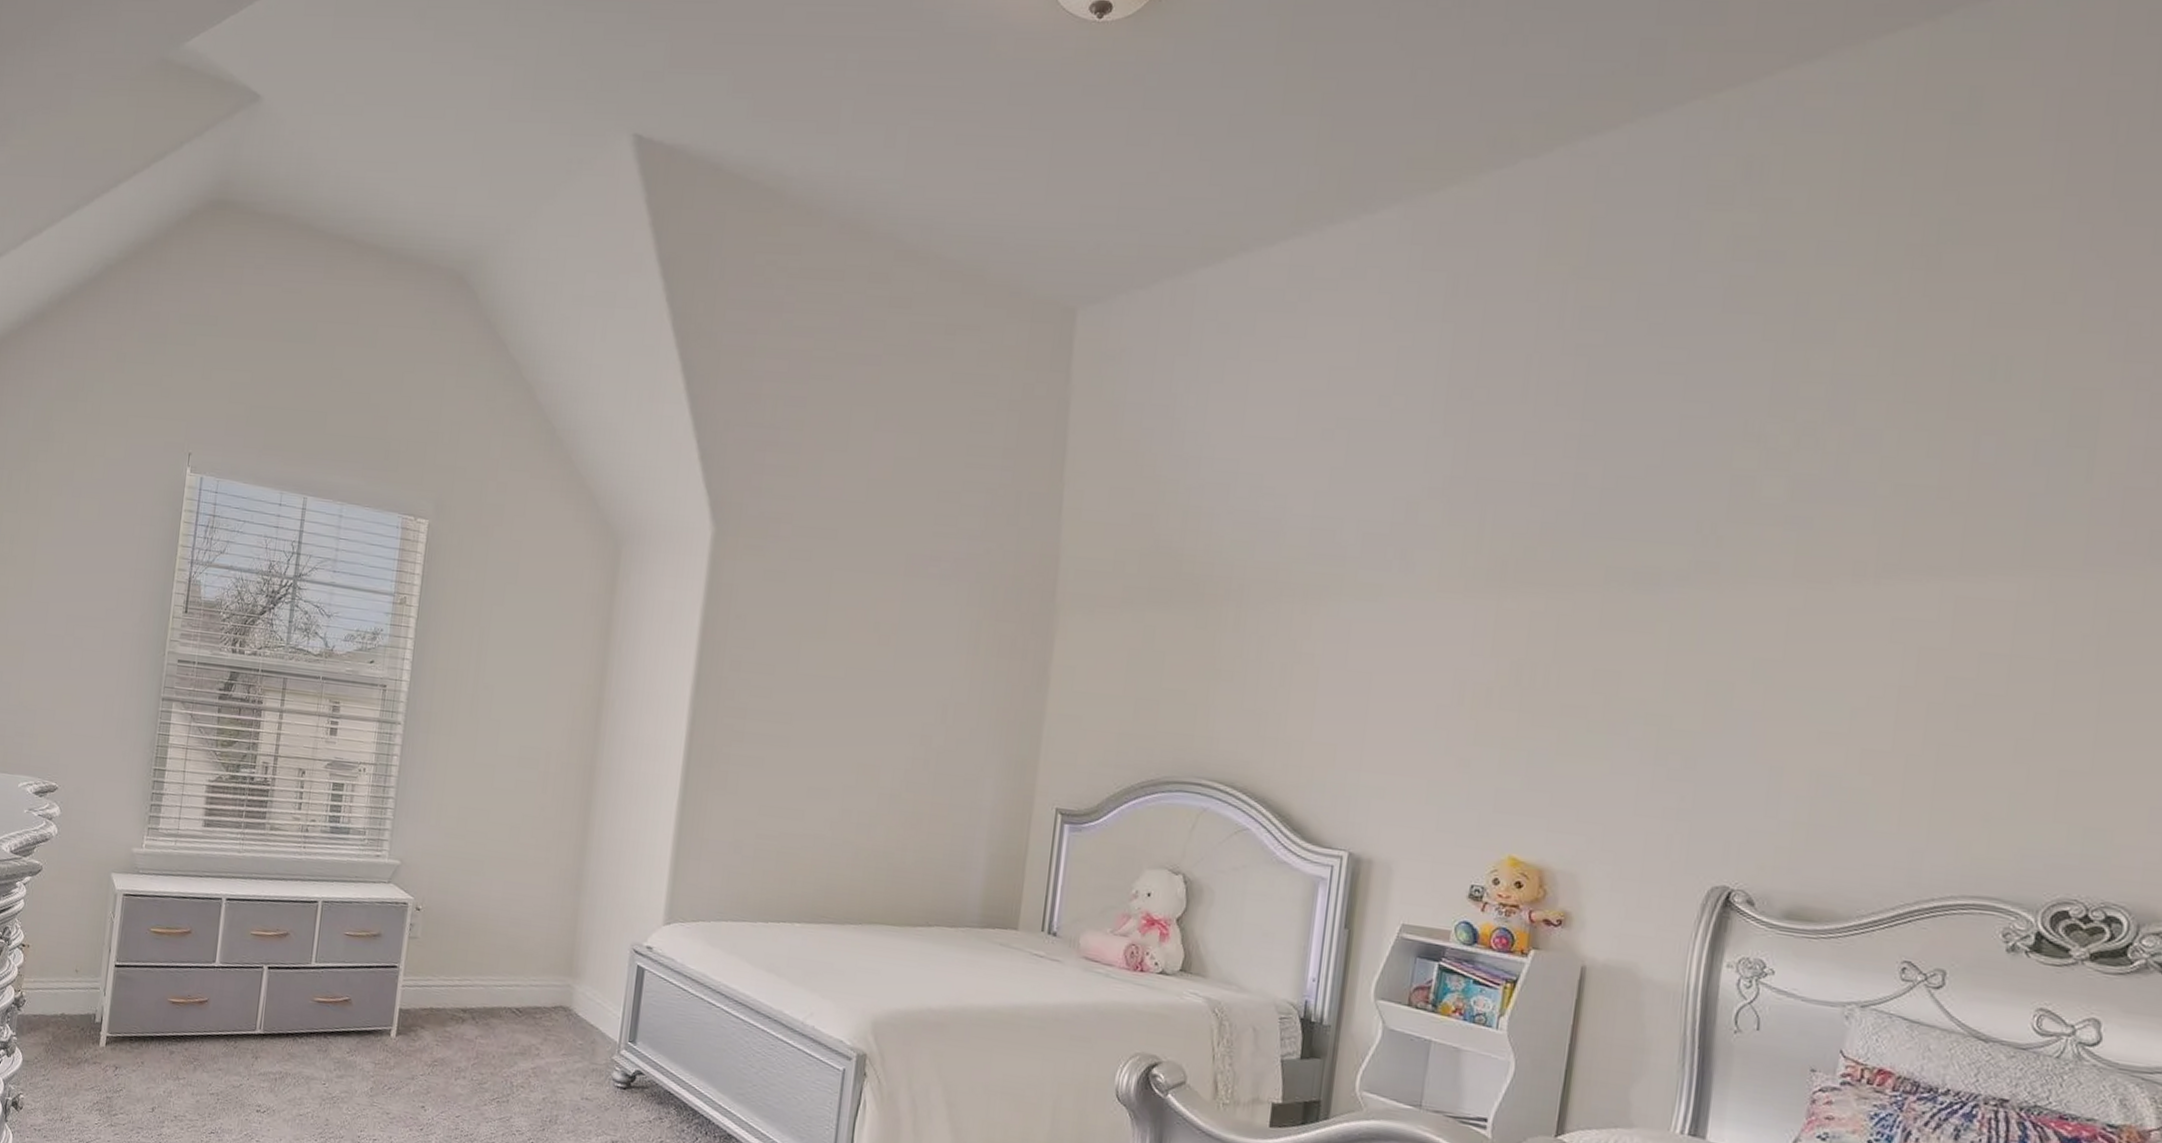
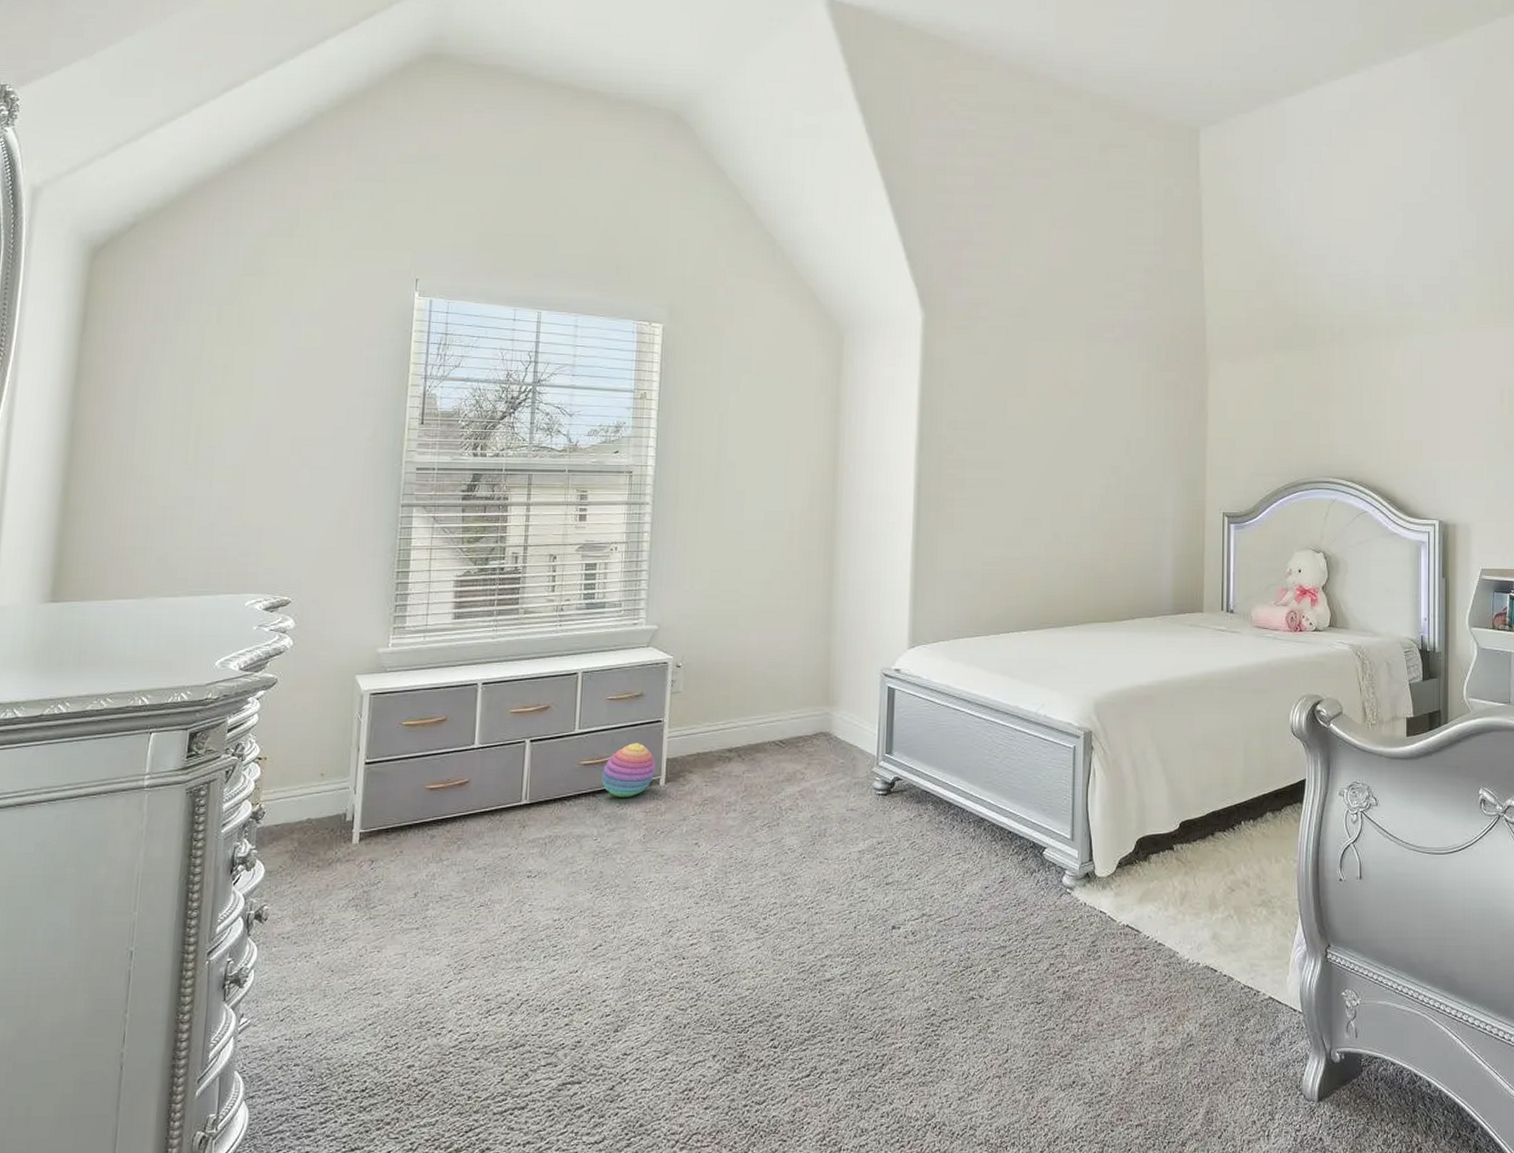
stacking toy: none [334,986,388,1045] -> present [602,743,655,797]

